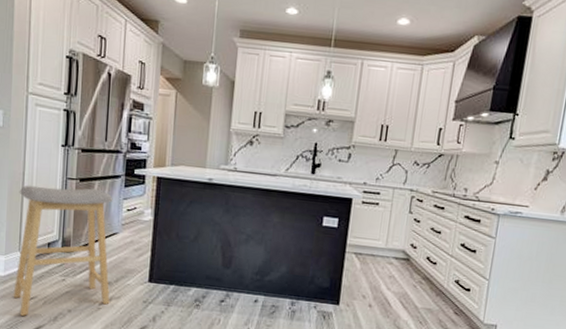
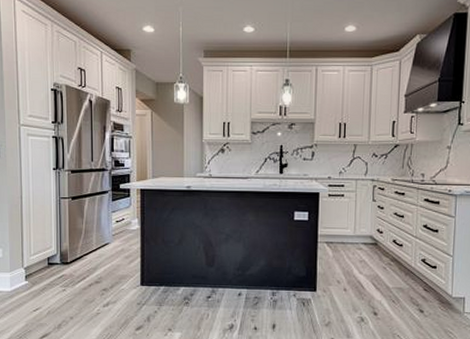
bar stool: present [13,185,113,316] -> none [18,205,107,326]

